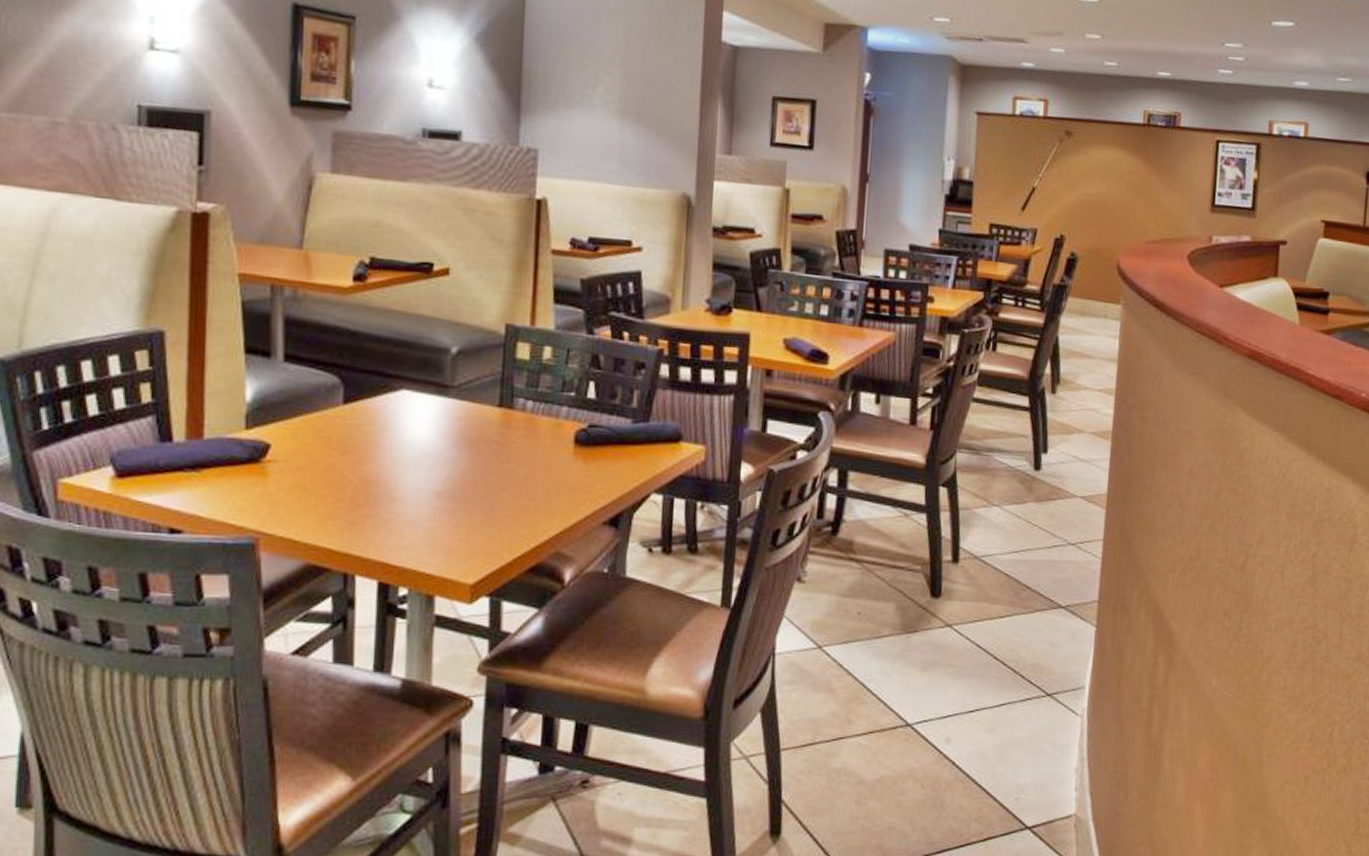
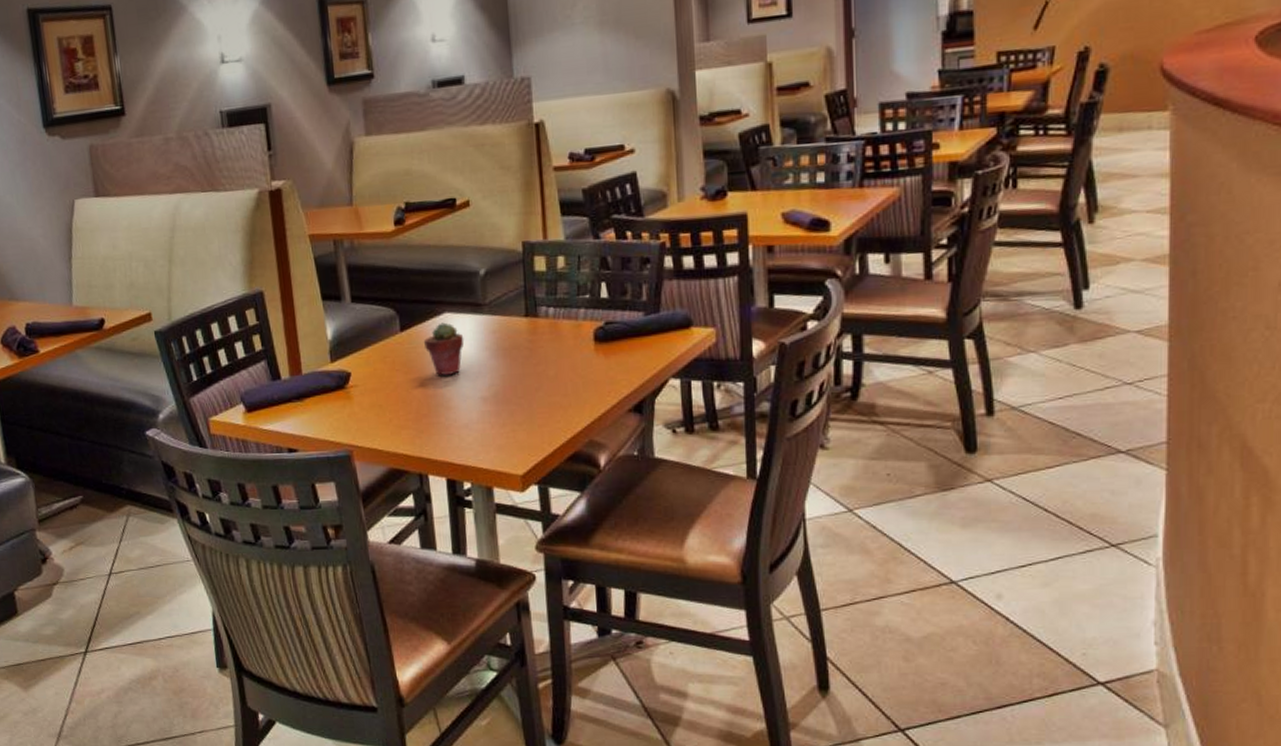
potted succulent: none [370,400,422,463] -> present [423,322,464,376]

